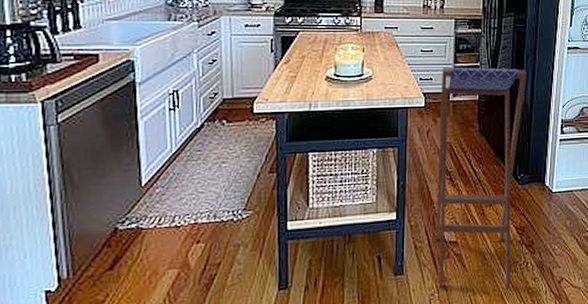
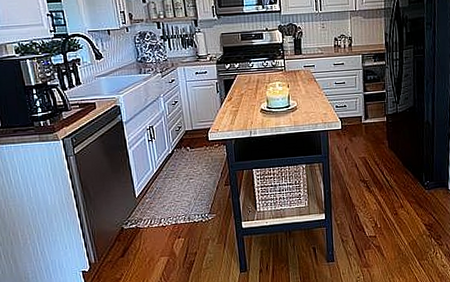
stool: present [435,66,527,288] -> none [354,93,428,273]

